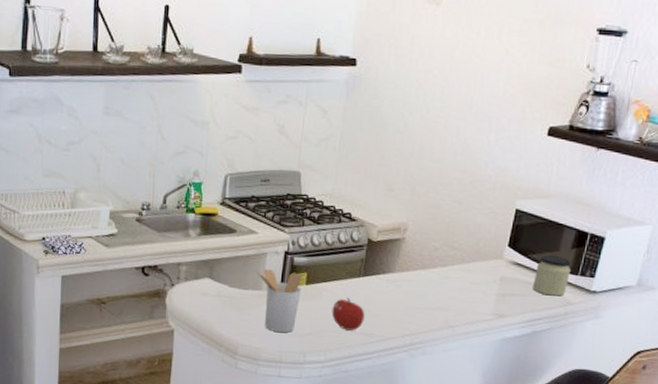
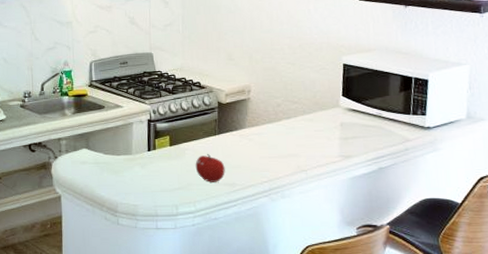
utensil holder: present [255,269,302,333] -> none [124,136,167,190]
jar: present [532,255,571,296] -> none [370,99,403,135]

